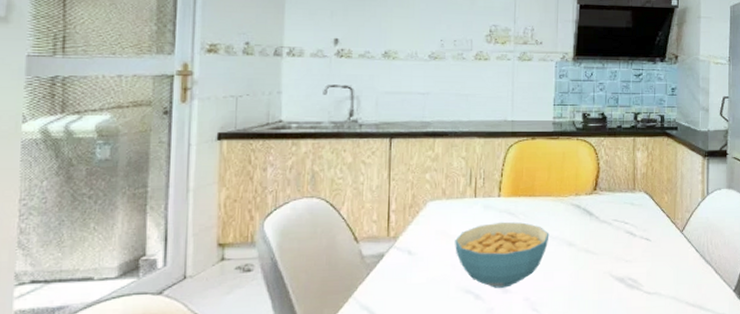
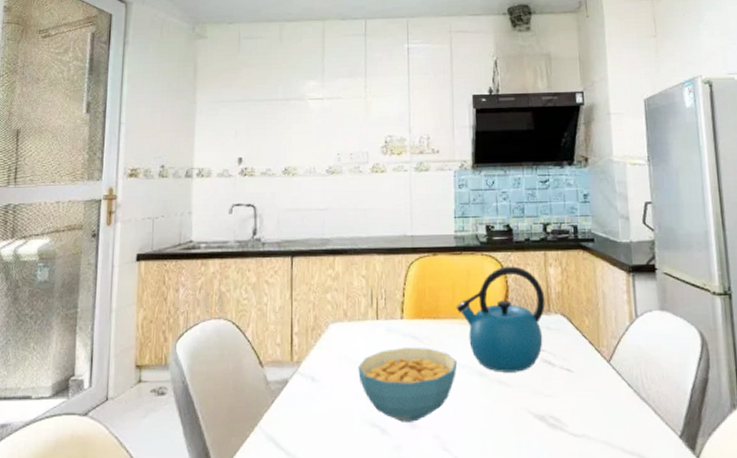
kettle: none [551,150,631,243] -> present [456,266,545,372]

